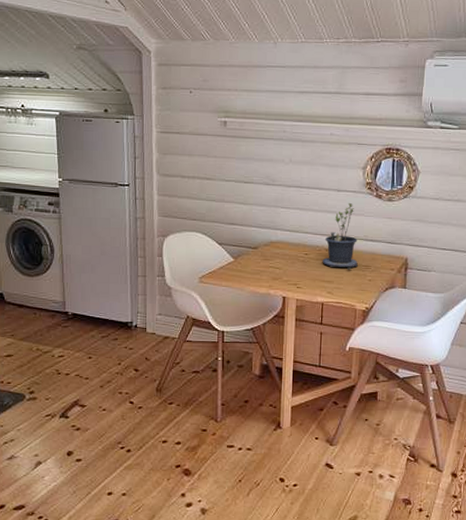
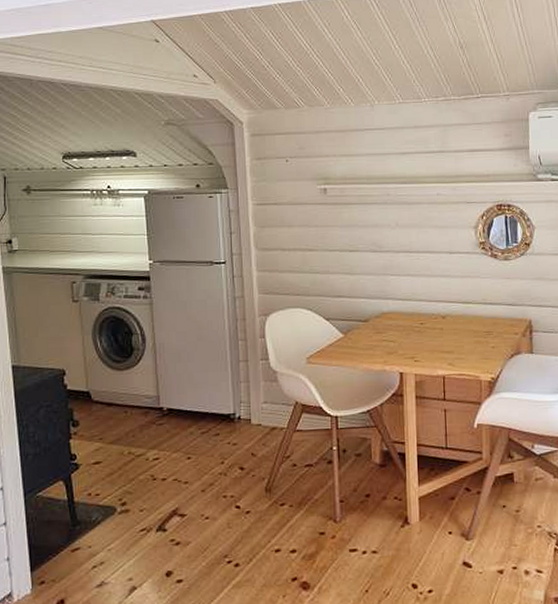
potted plant: present [322,202,358,270] -> none [439,264,478,337]

